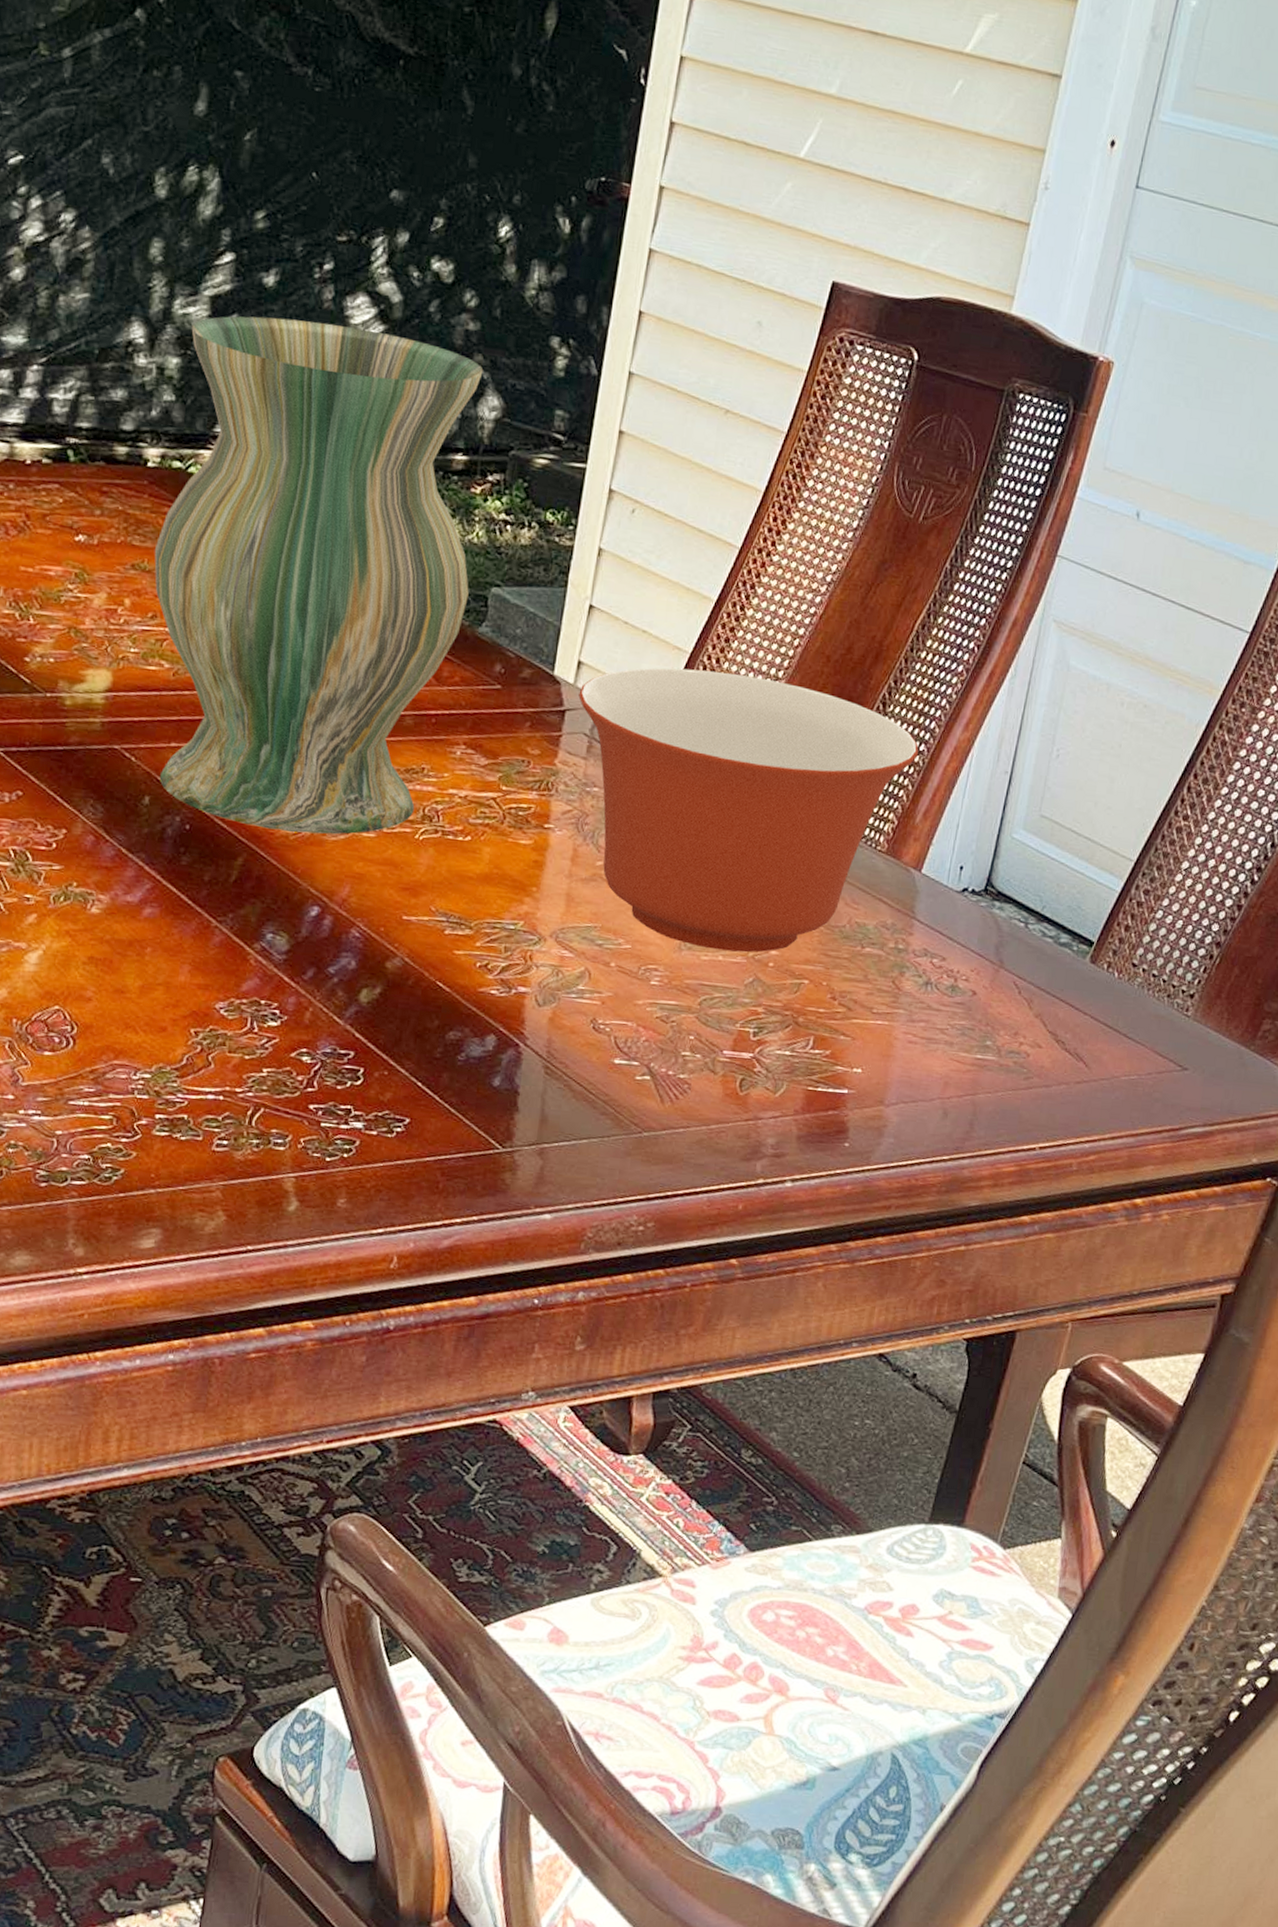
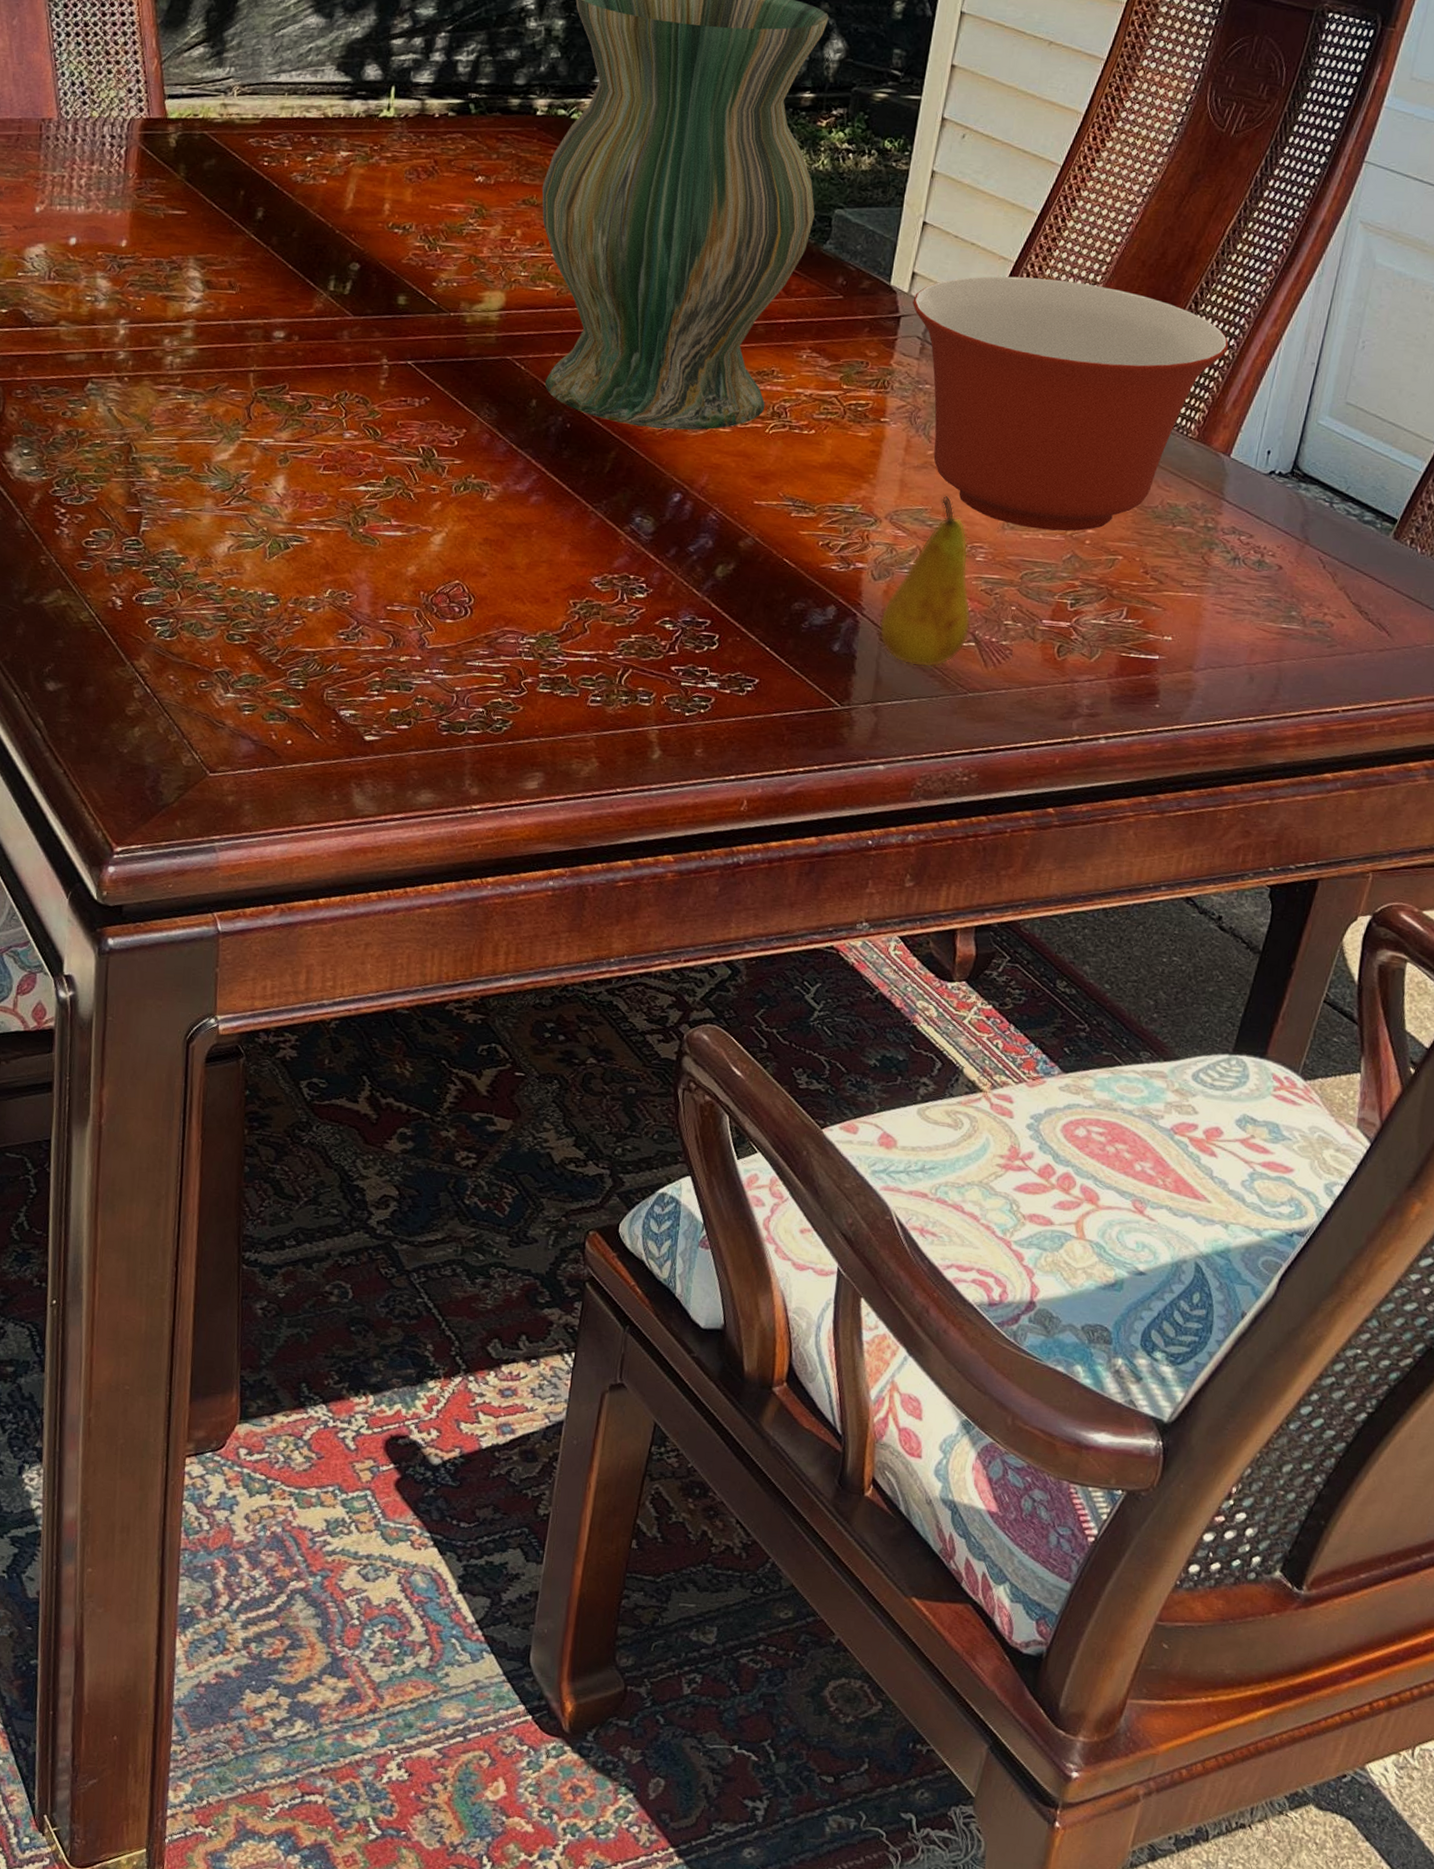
fruit: none [544,912,646,1104] -> present [879,496,971,668]

